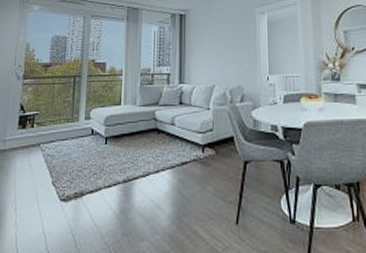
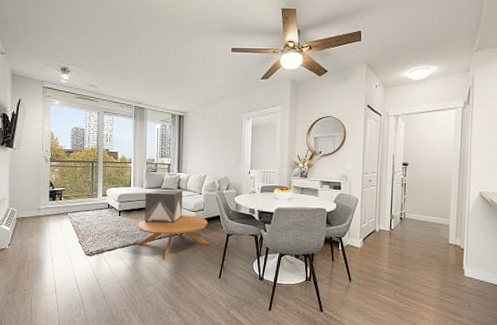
coffee table: none [126,138,223,201] -> present [136,215,210,259]
decorative cube: none [138,106,186,151] -> present [145,189,183,224]

